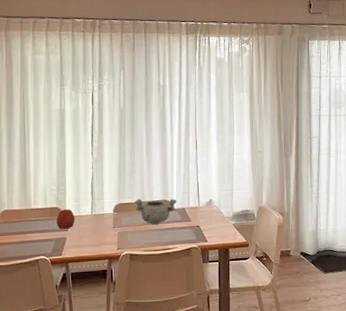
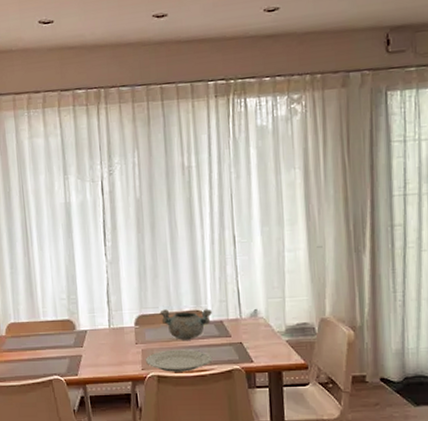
apple: present [56,209,75,229] -> none [69,322,91,345]
plate: none [120,232,176,251] -> present [145,349,213,372]

